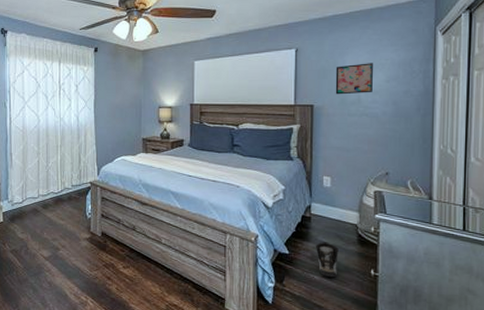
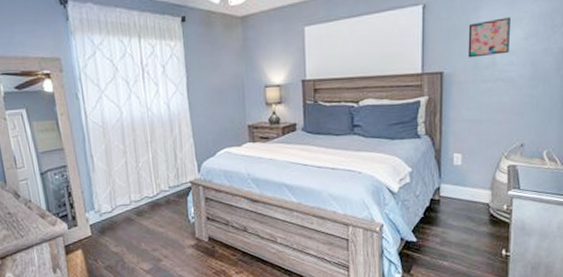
shoe: present [315,242,339,278] -> none [444,225,469,262]

